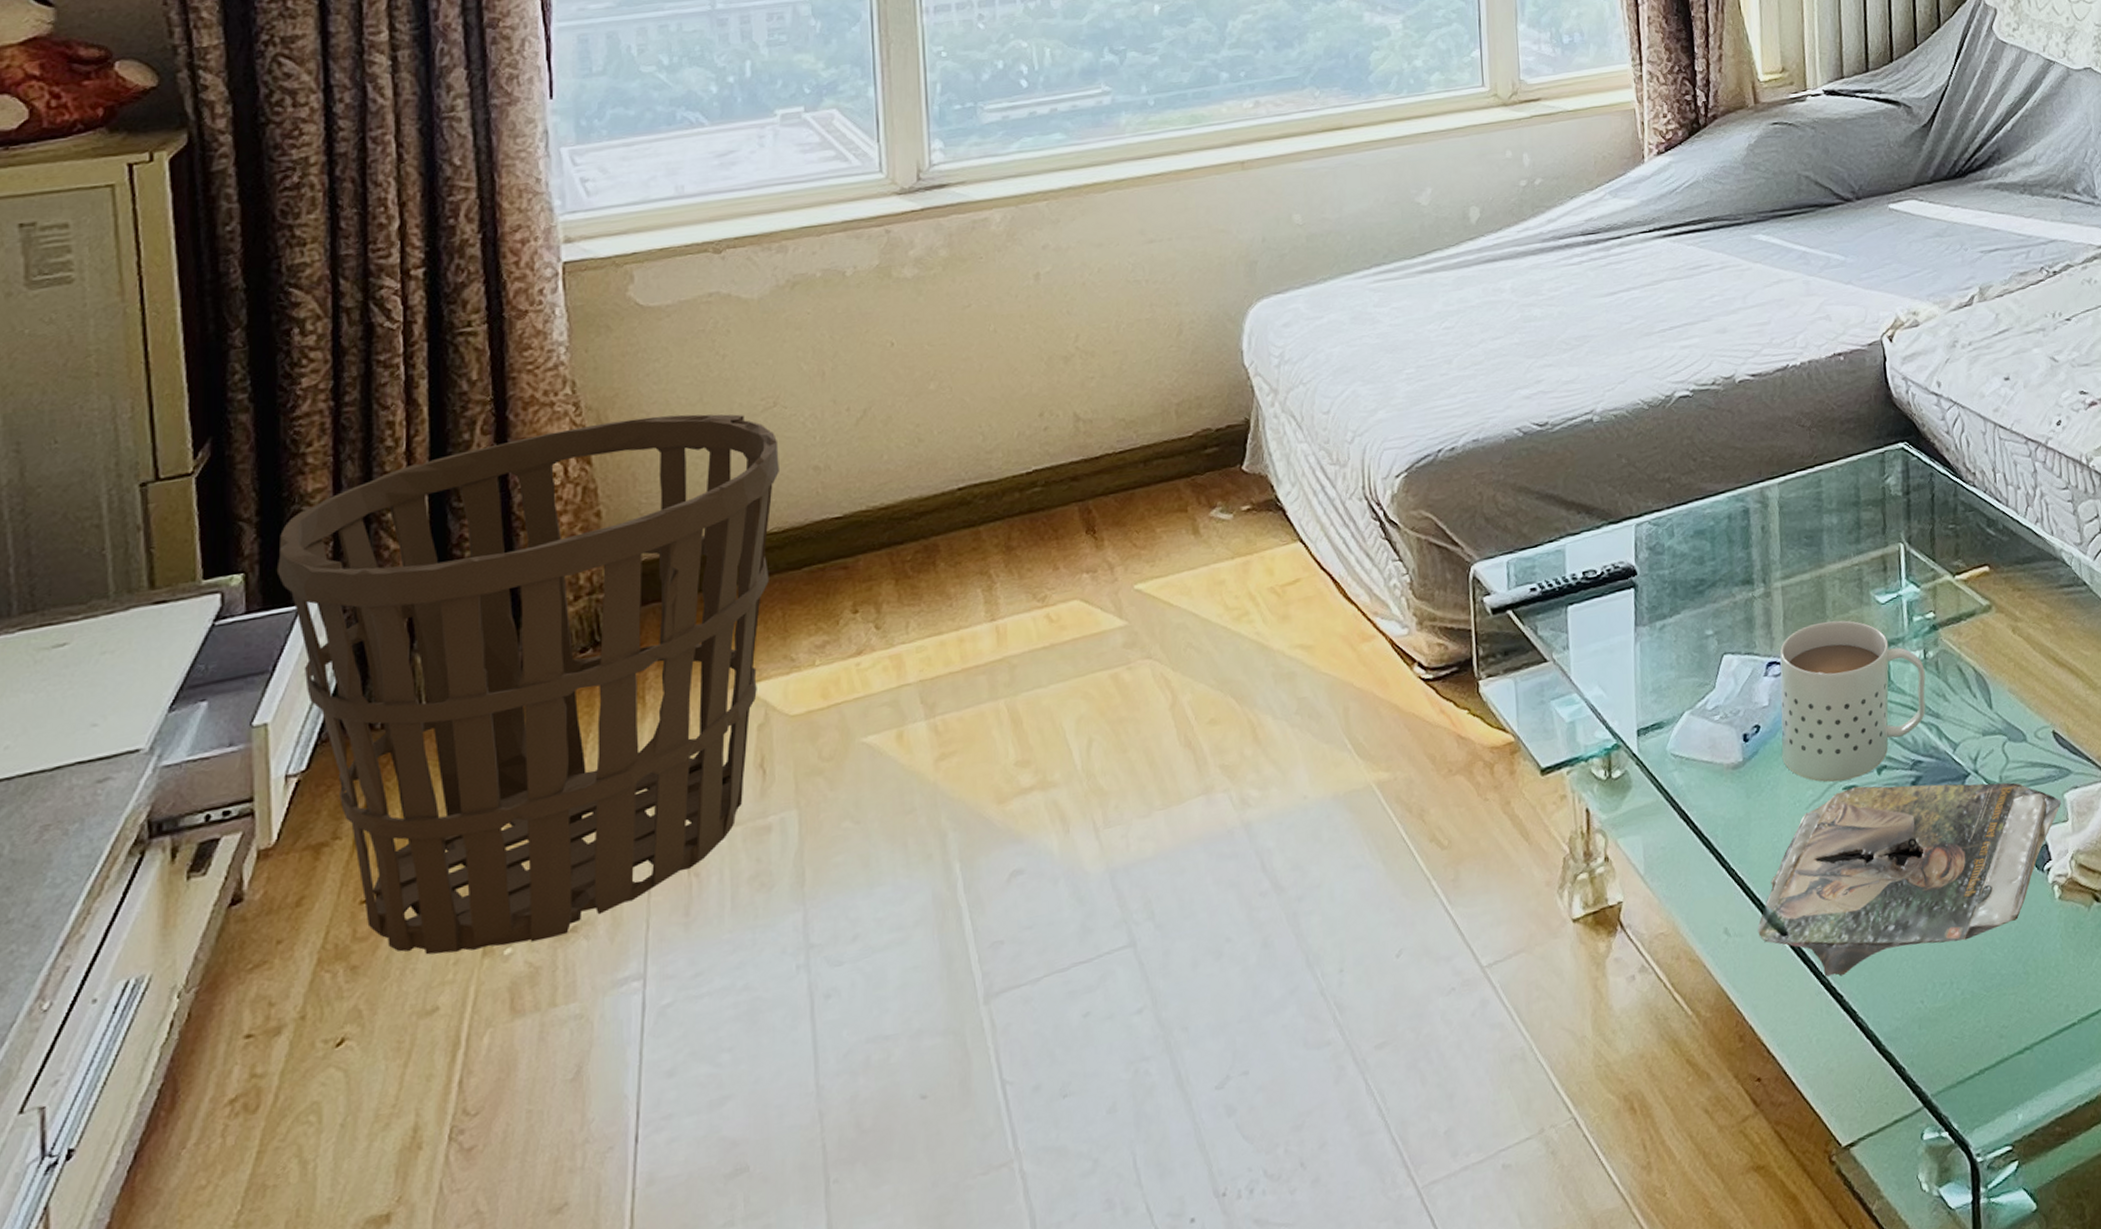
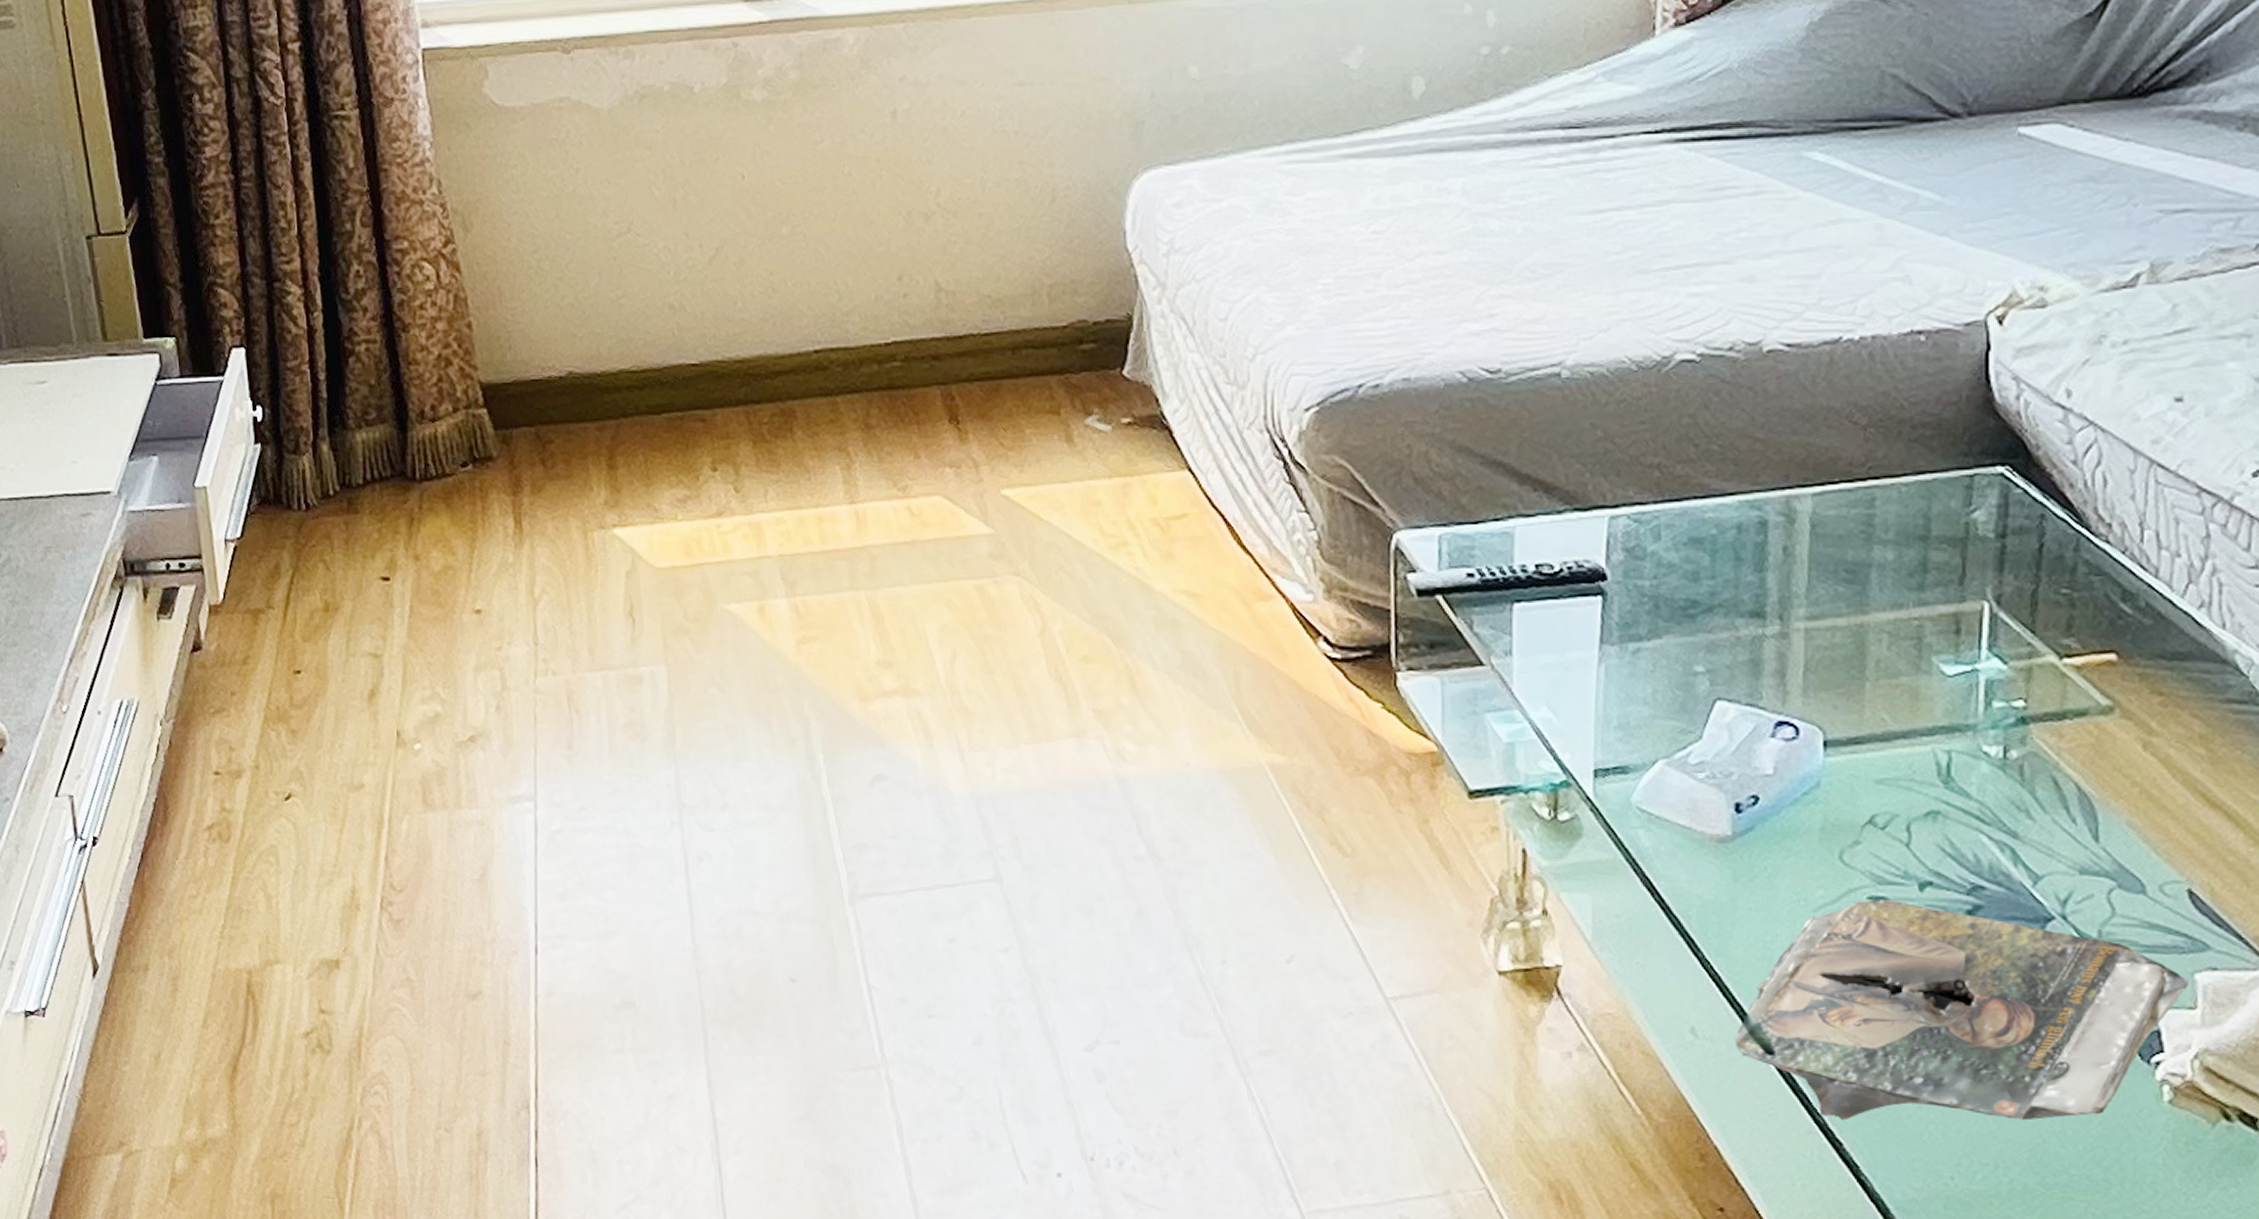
basket: present [276,414,779,955] -> none [200,228,636,743]
mug: present [1779,620,1926,783] -> none [1786,683,2002,889]

